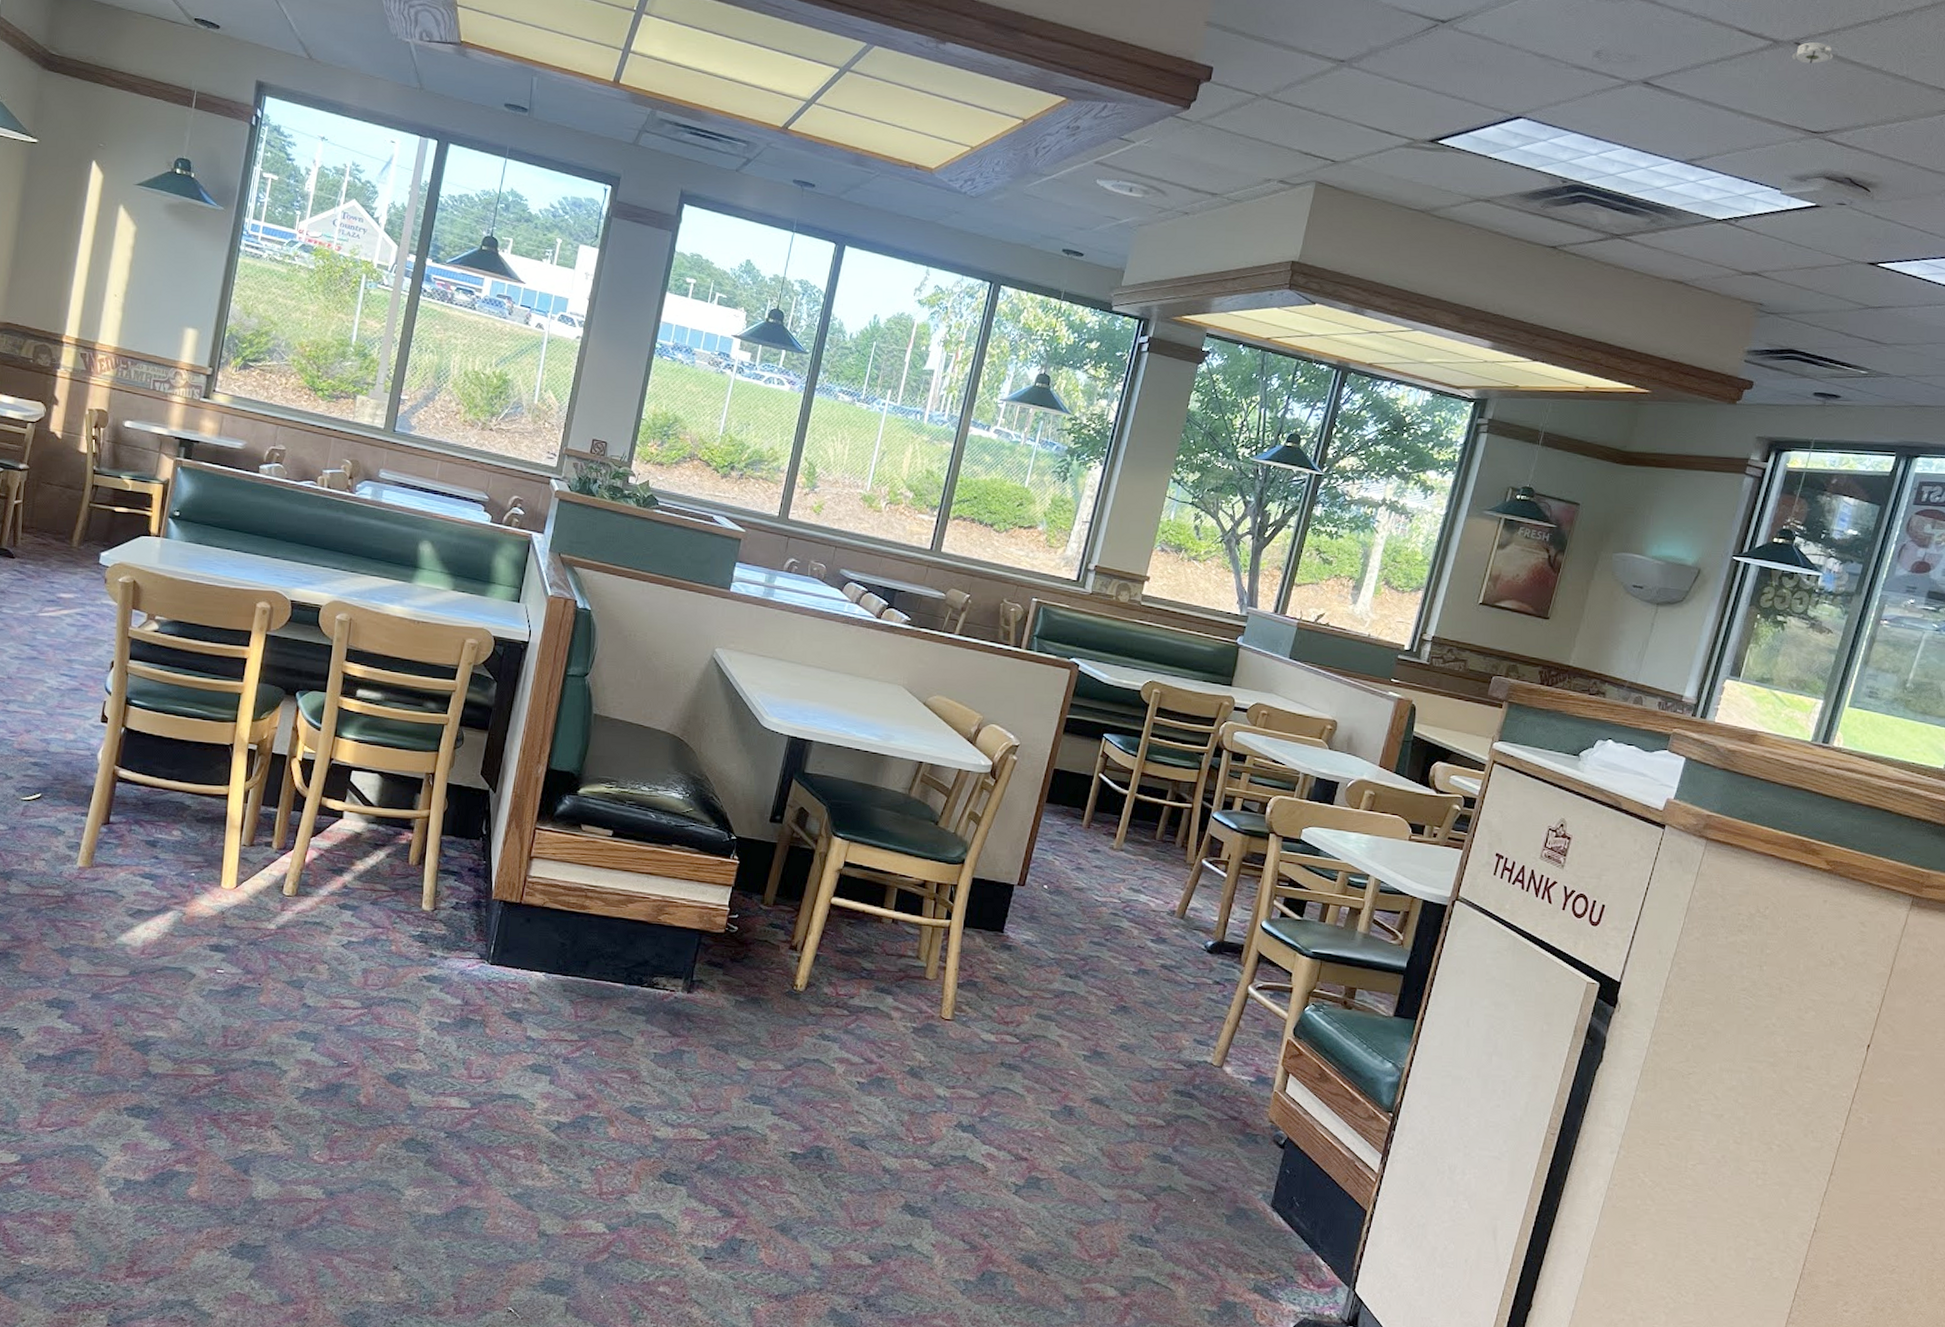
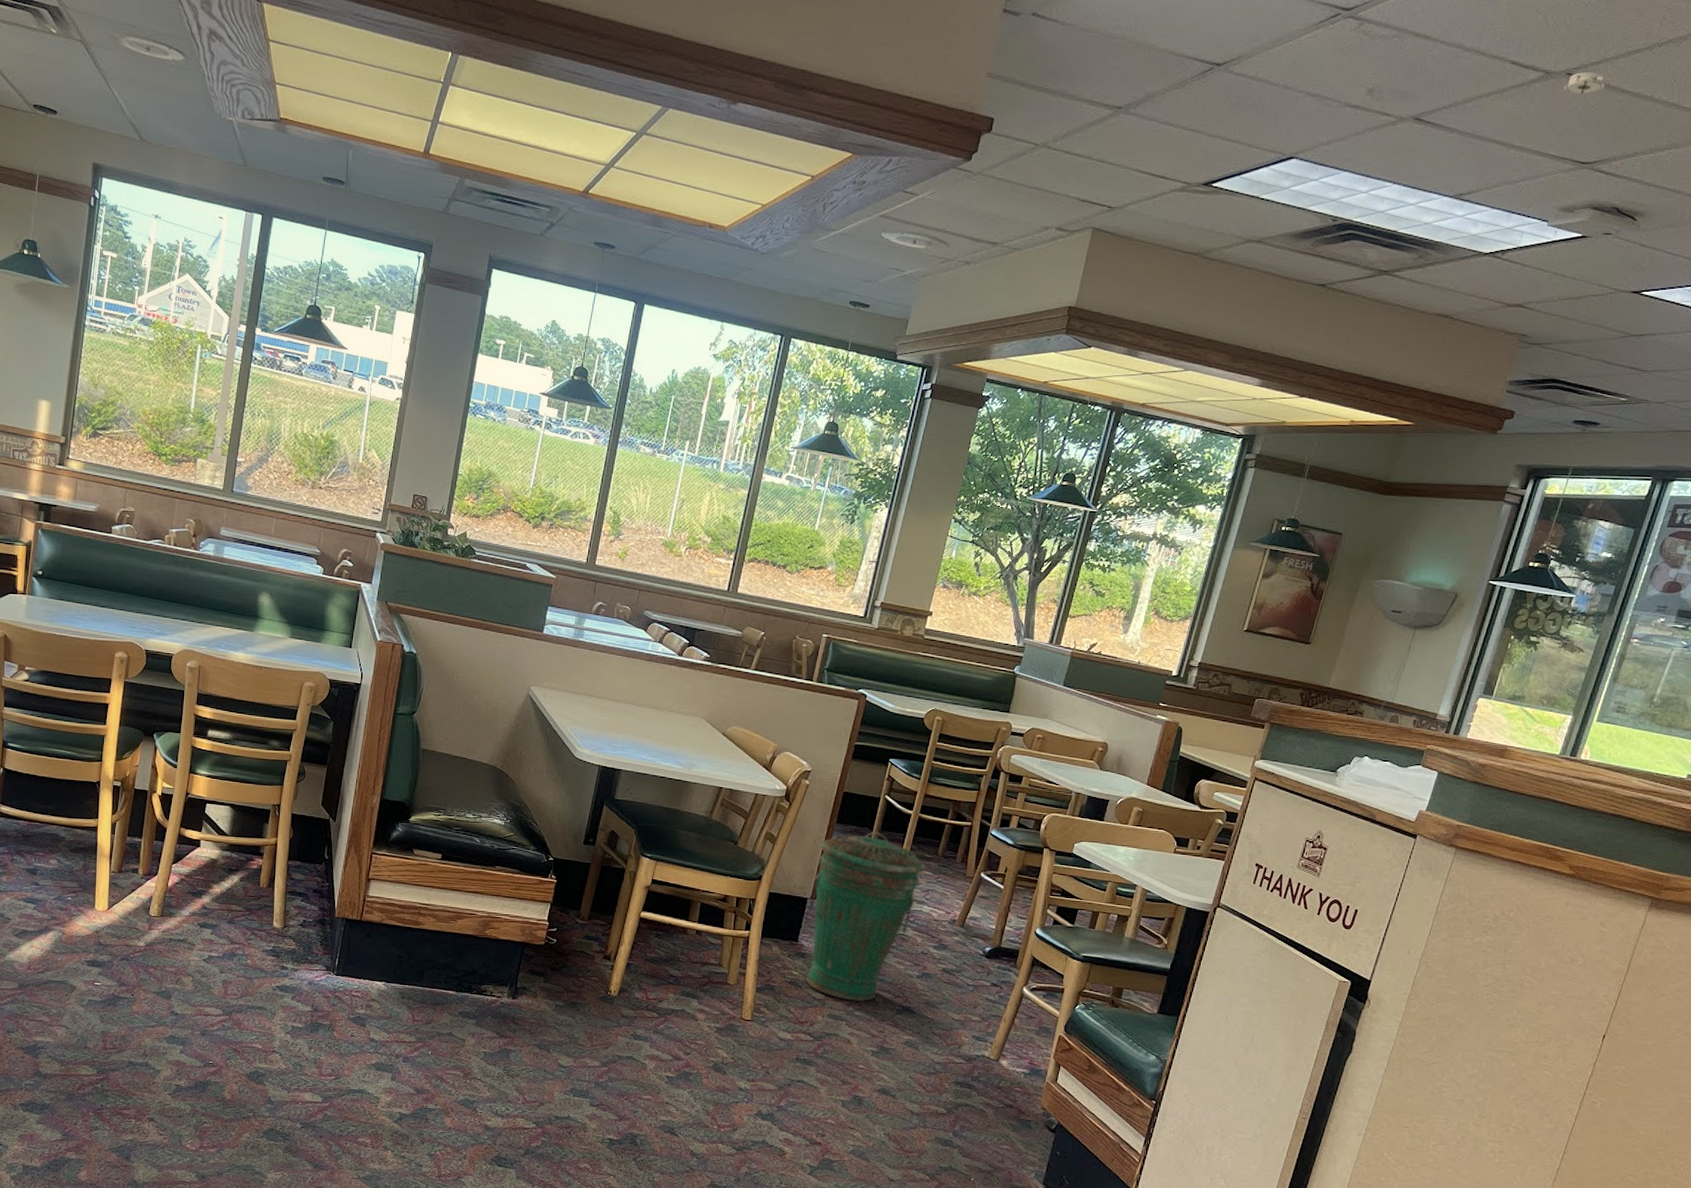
trash can: none [1012,813,1142,1001] -> present [806,832,925,1003]

